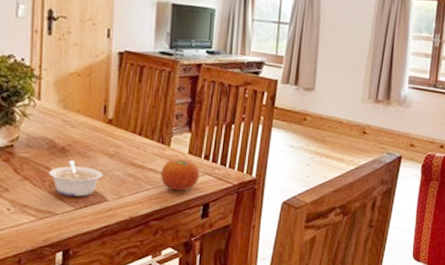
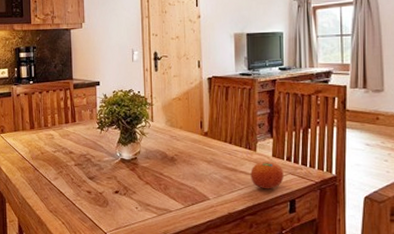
legume: present [49,160,103,197] -> none [163,167,204,197]

